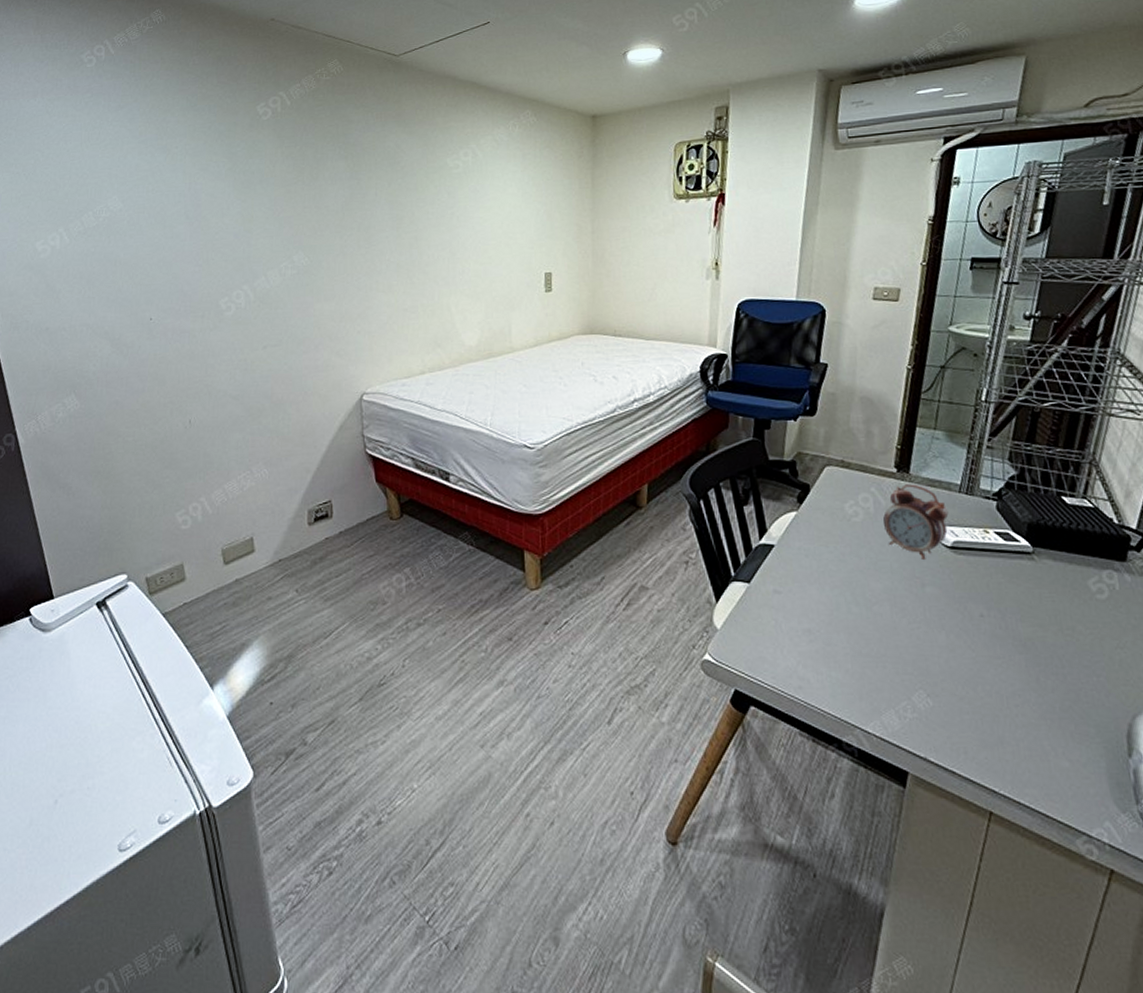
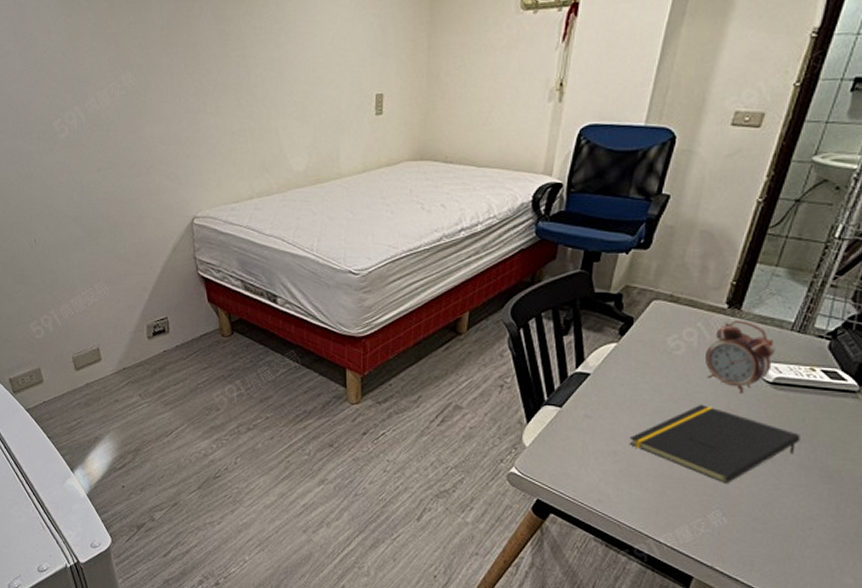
notepad: none [821,572,988,659] -> present [629,404,800,484]

